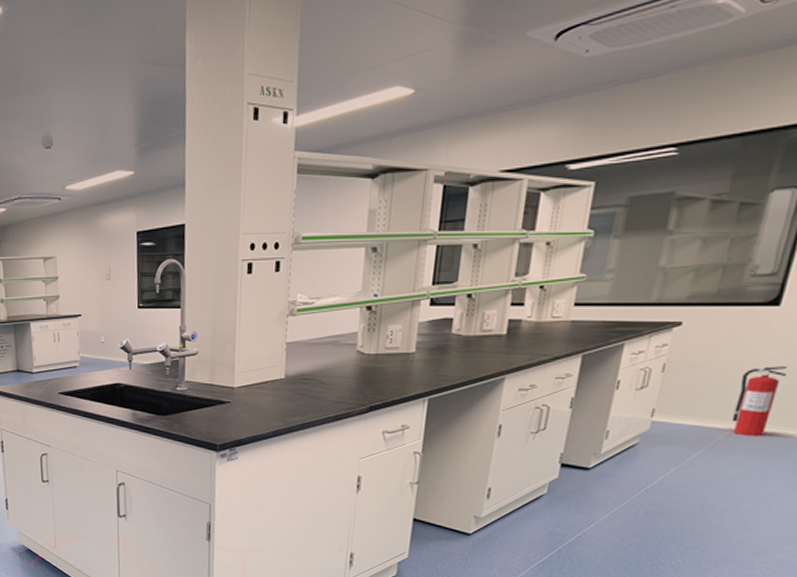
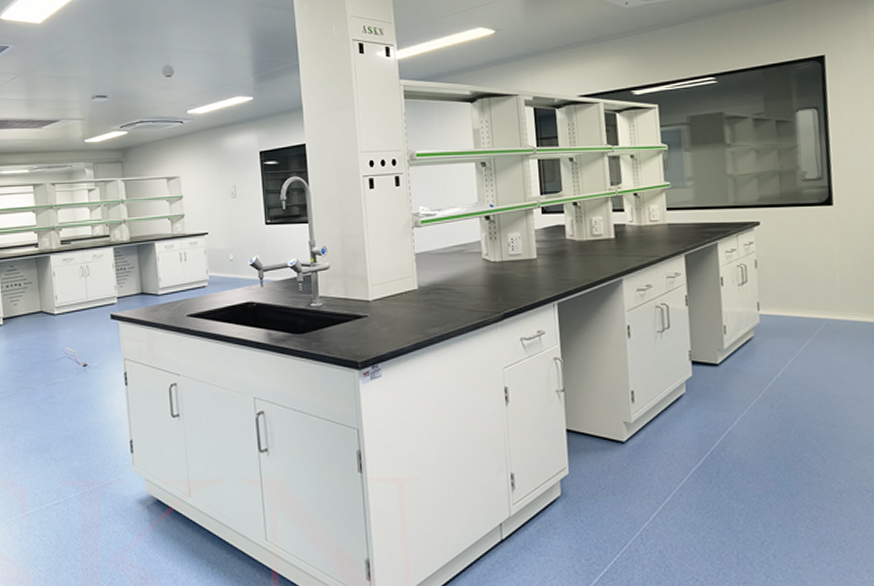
fire extinguisher: present [732,366,787,437] -> none [821,258,858,324]

